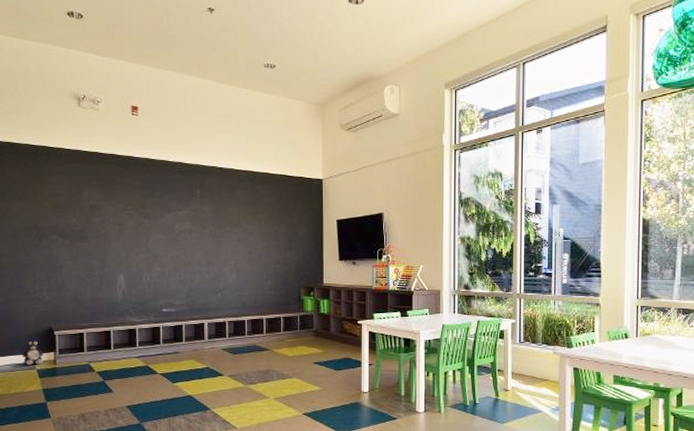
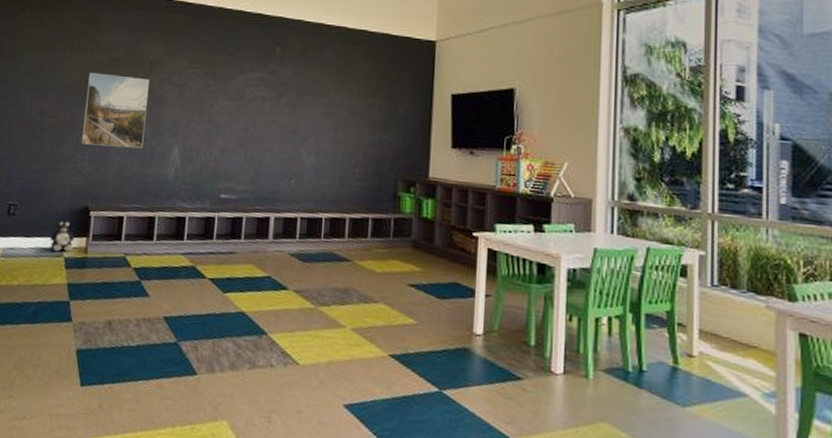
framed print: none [37,218,93,278] -> present [82,72,150,149]

